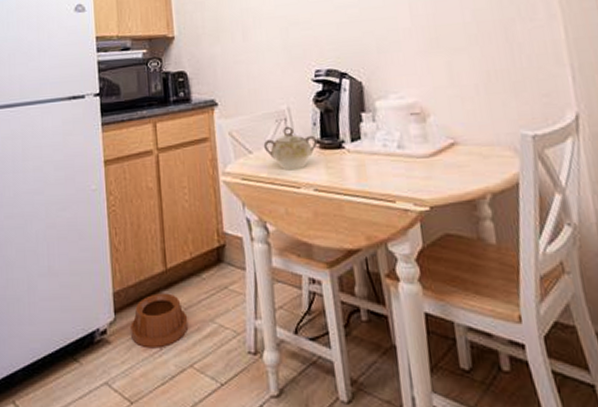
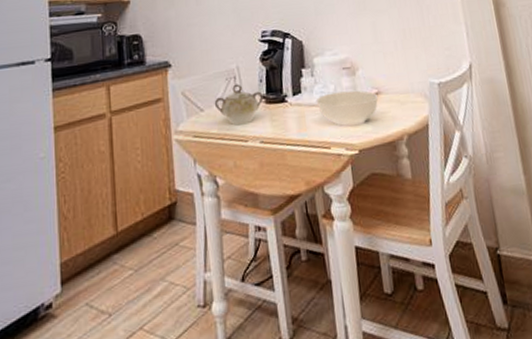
pet bowl: present [131,293,188,349] -> none [78,257,139,317]
bowl: none [378,139,455,180] -> present [316,90,379,127]

